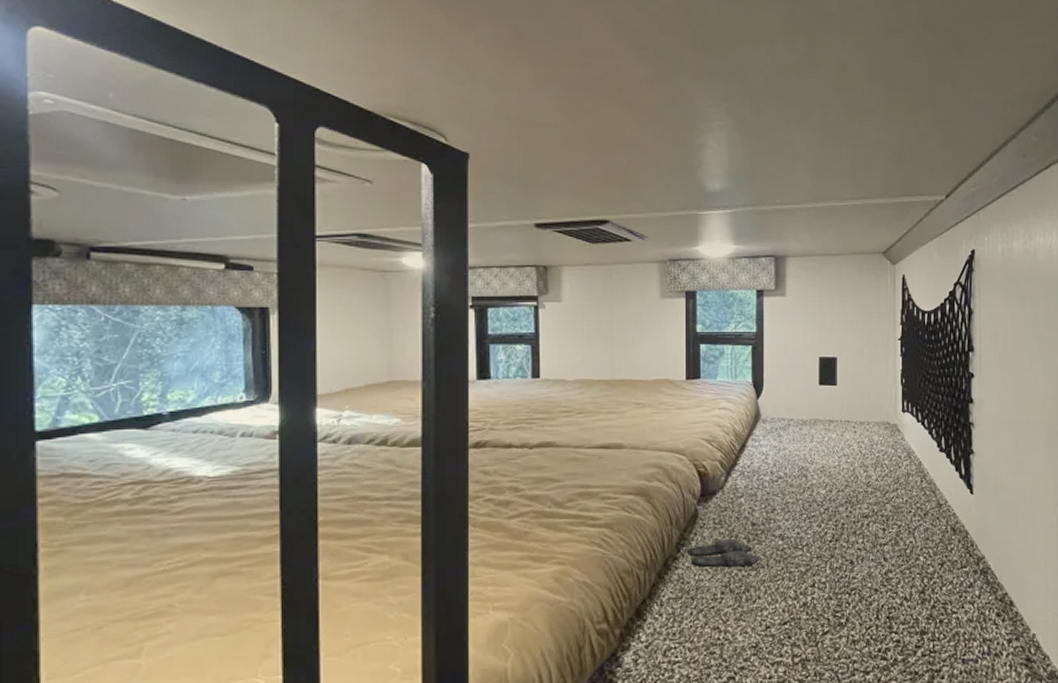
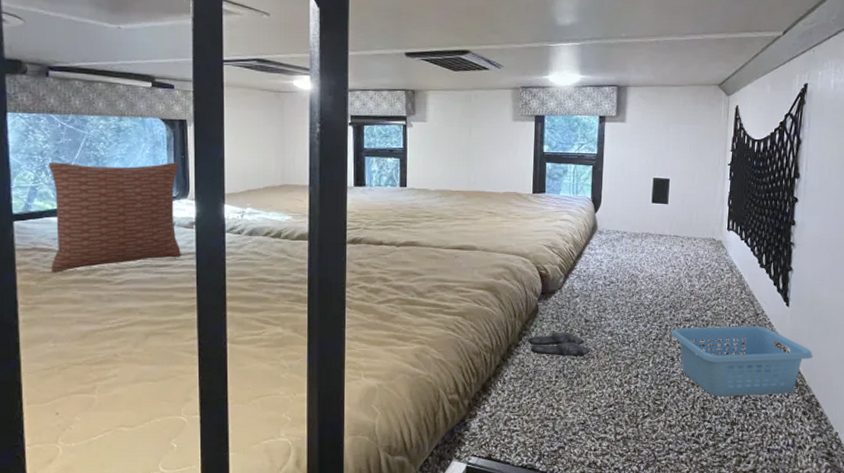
pillow: none [85,359,260,504] -> present [48,162,181,273]
laundry basket: none [849,518,1002,603] -> present [671,326,812,397]

